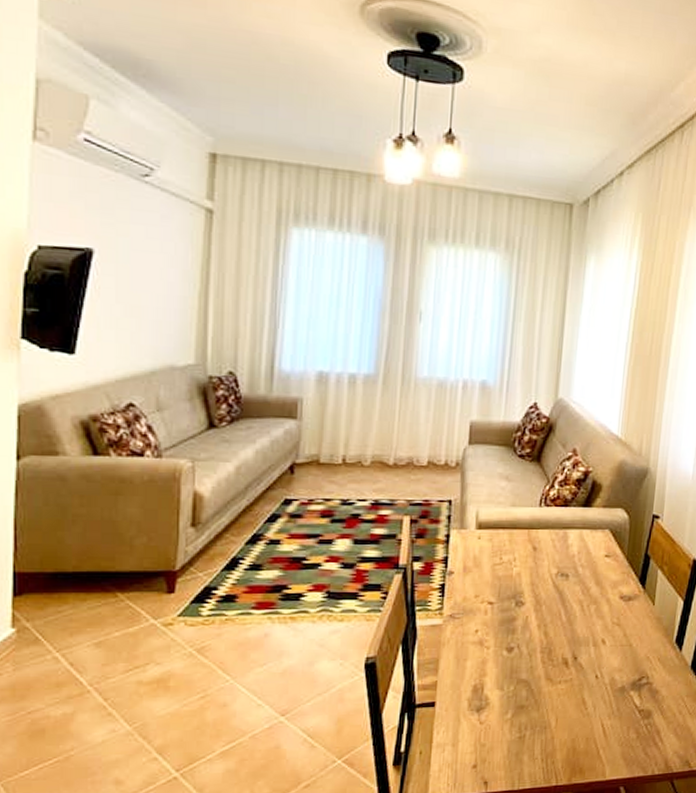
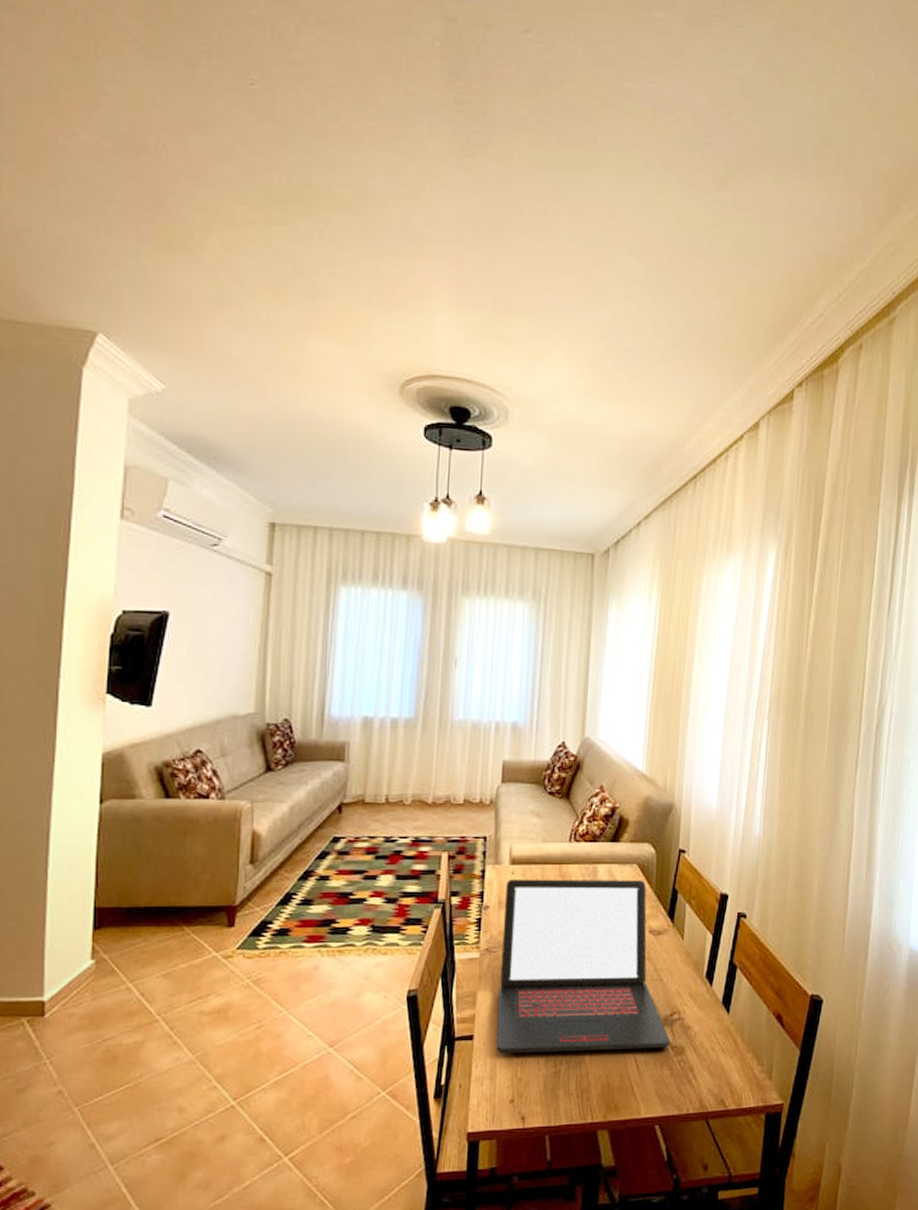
laptop: none [458,544,638,720] -> present [496,879,670,1054]

